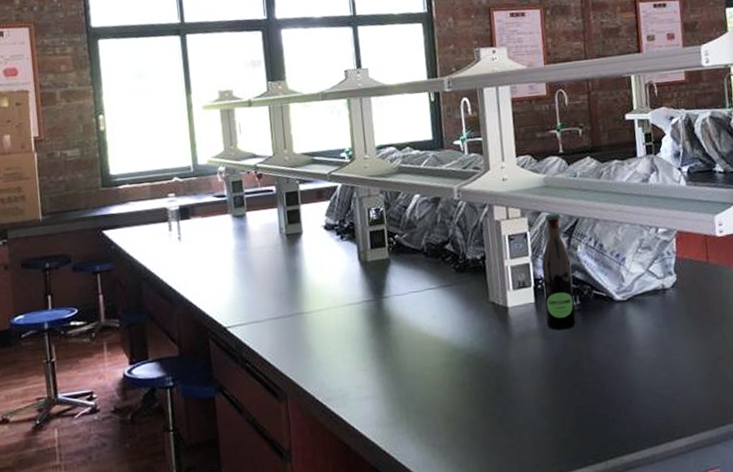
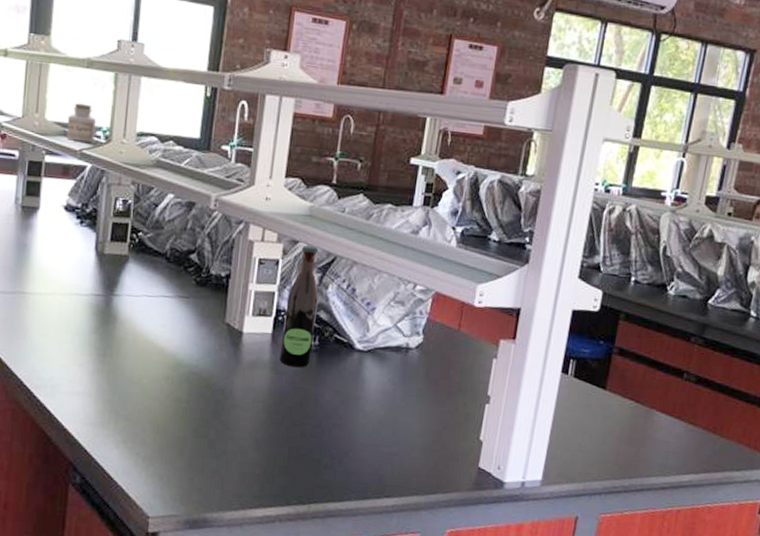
jar: none [313,131,340,167] -> present [66,103,96,143]

